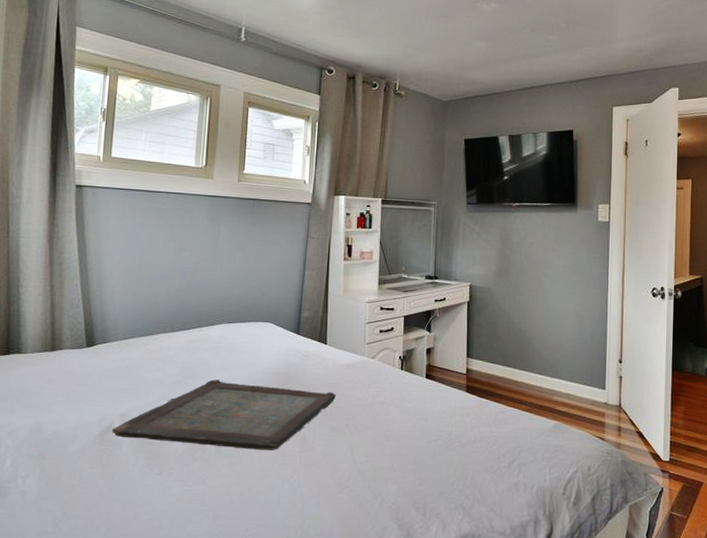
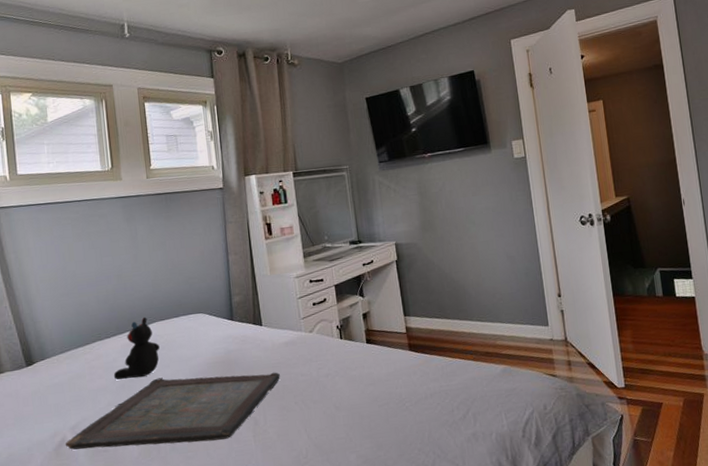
teddy bear: none [171,317,222,376] -> present [113,317,160,380]

